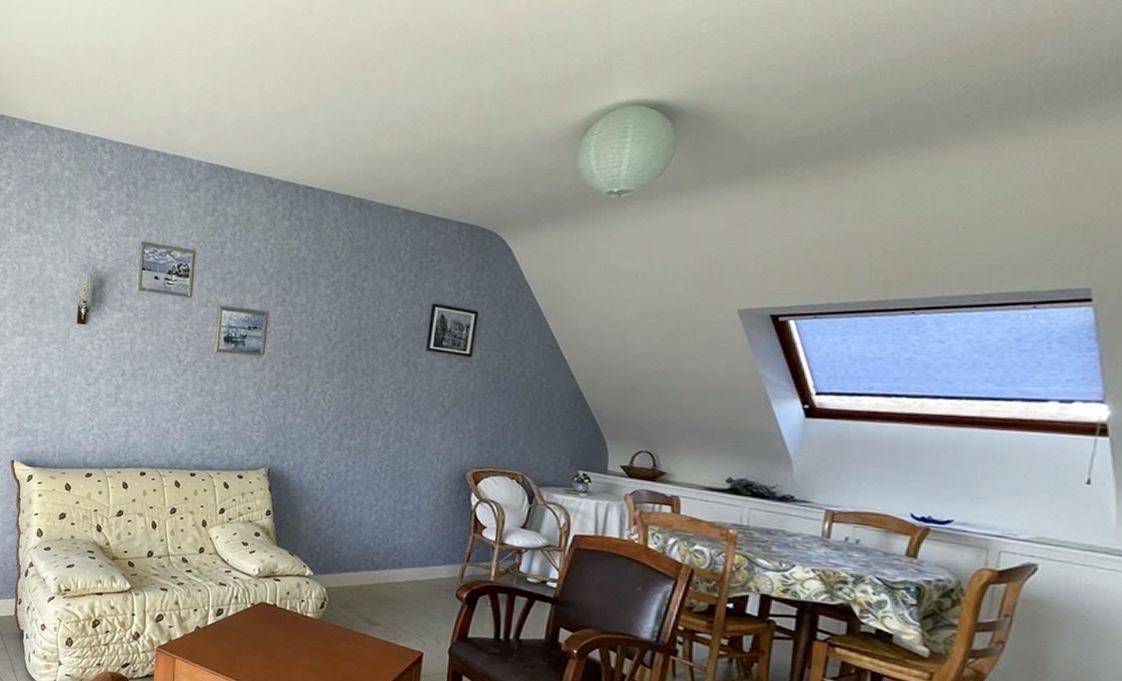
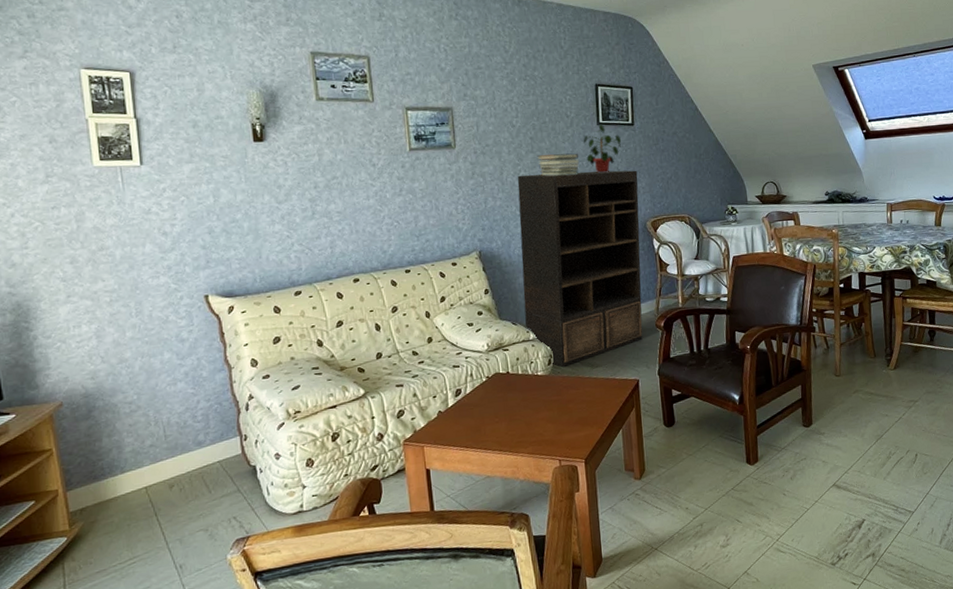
bookshelf: none [302,394,466,615] -> present [517,170,643,367]
book stack: none [349,374,399,403] -> present [537,153,580,176]
potted plant: none [406,350,453,406] -> present [583,124,622,173]

